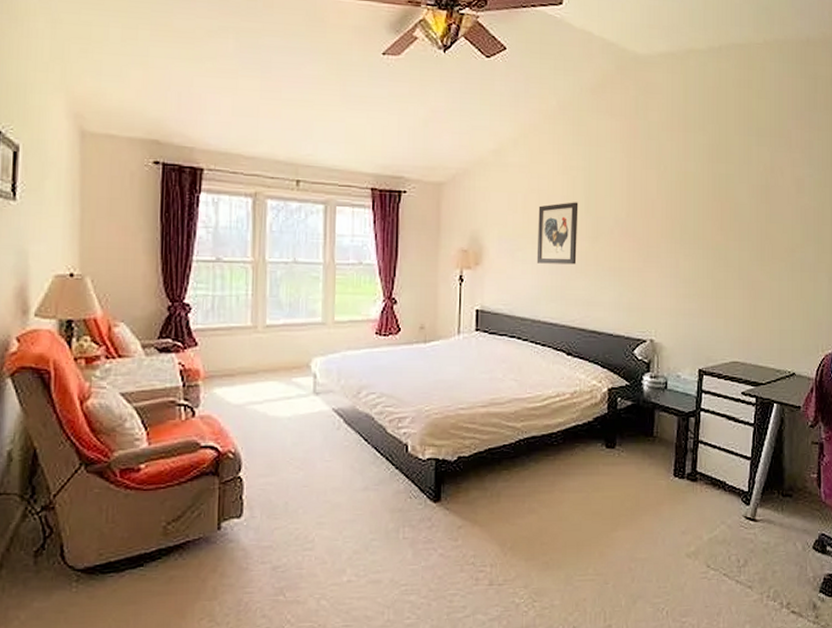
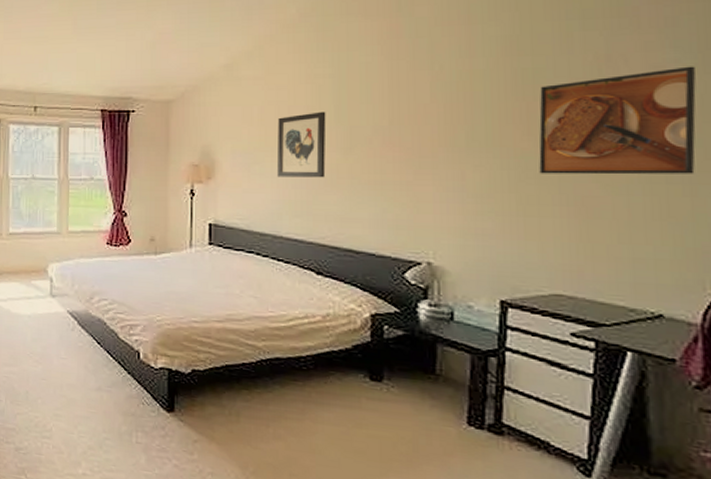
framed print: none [727,180,821,264] -> present [539,66,697,175]

